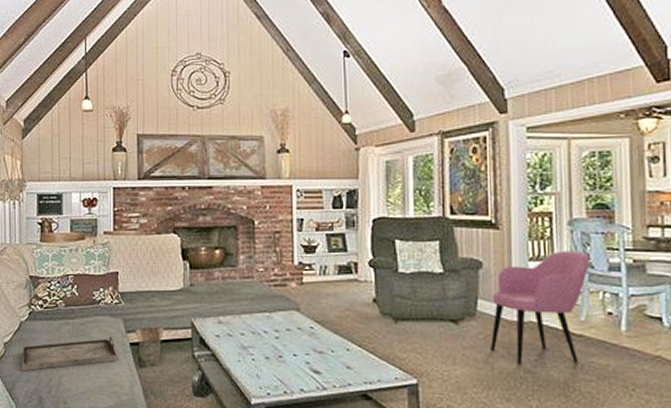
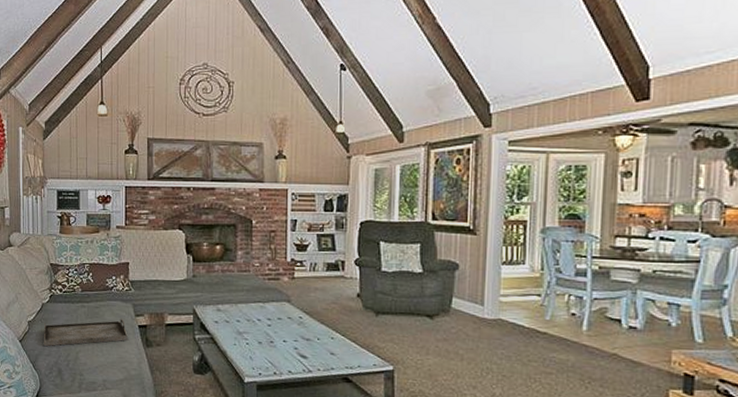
armchair: present [491,250,590,364] -> none [462,256,559,357]

